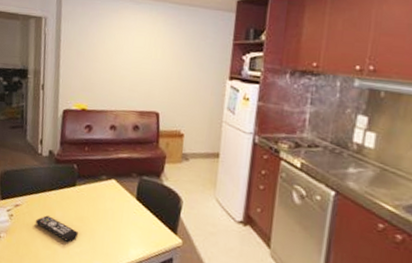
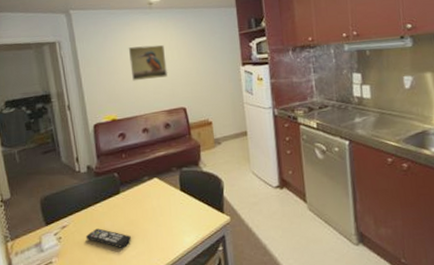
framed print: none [110,36,149,76] -> present [128,44,168,81]

